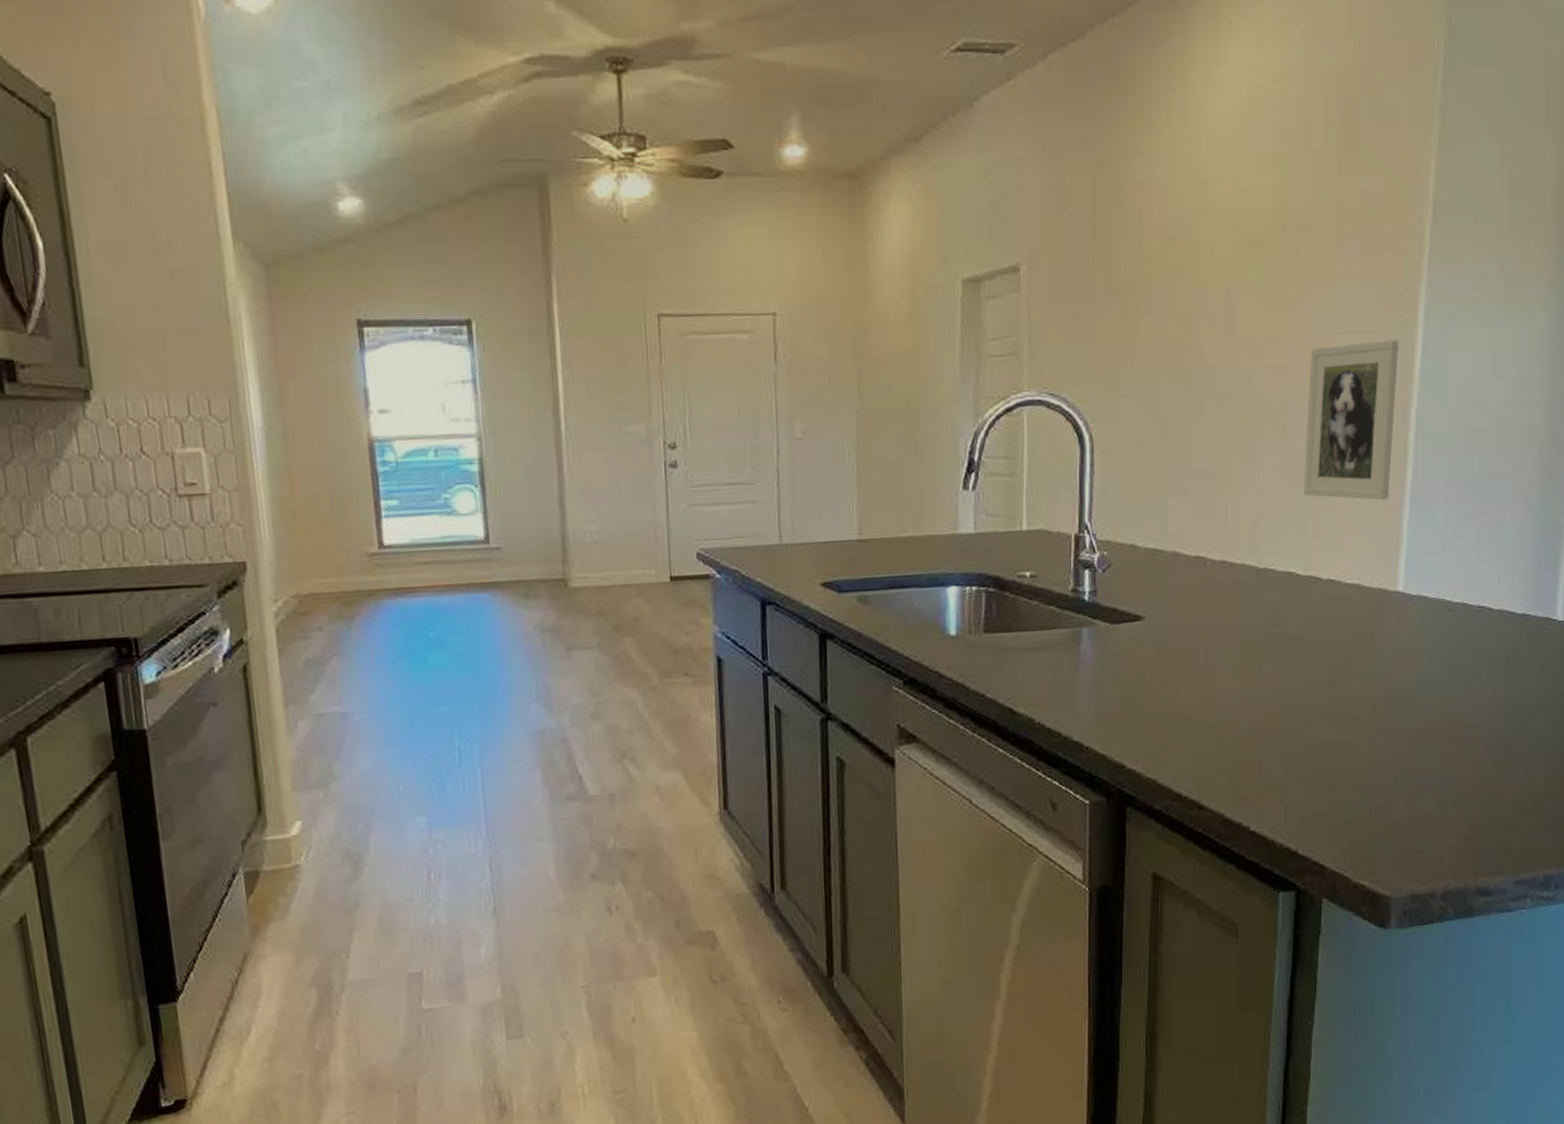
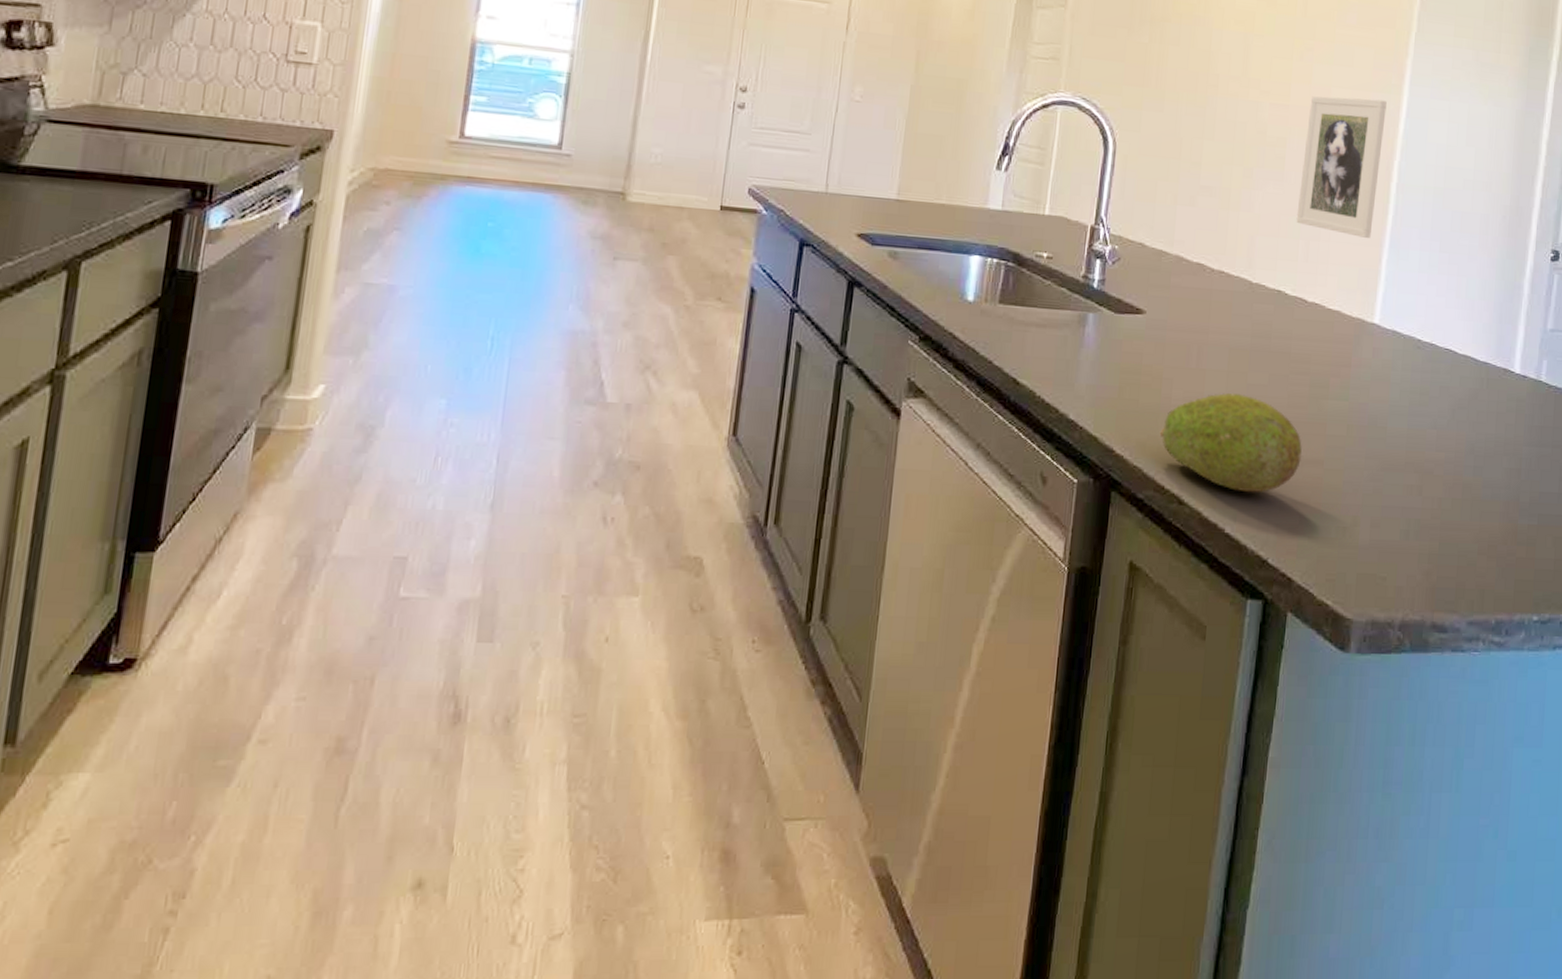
fruit: none [1171,688,1326,788] -> present [1159,393,1302,493]

